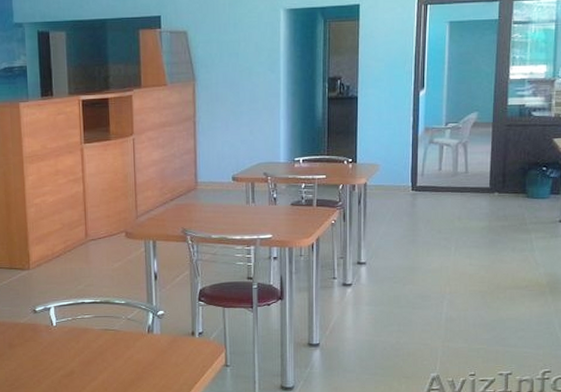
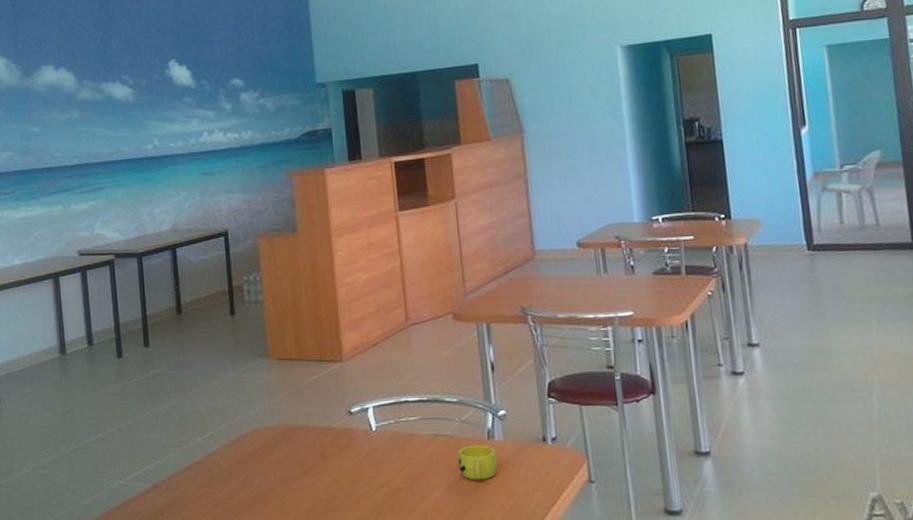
cup: none [123,338,154,365] -> present [457,445,498,481]

